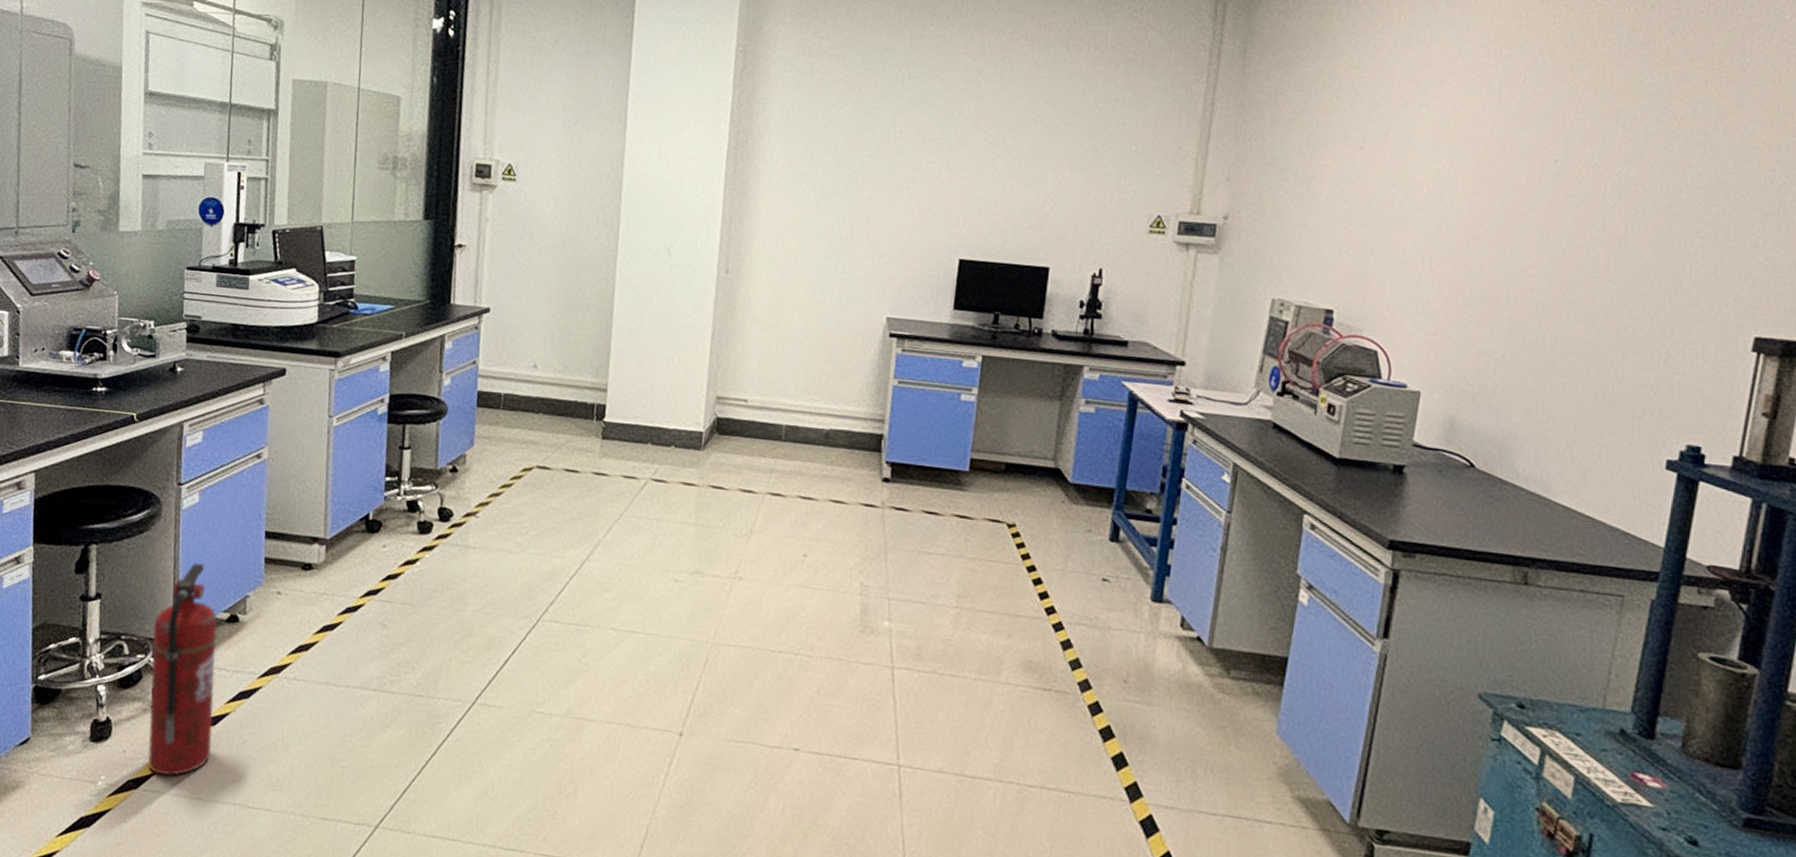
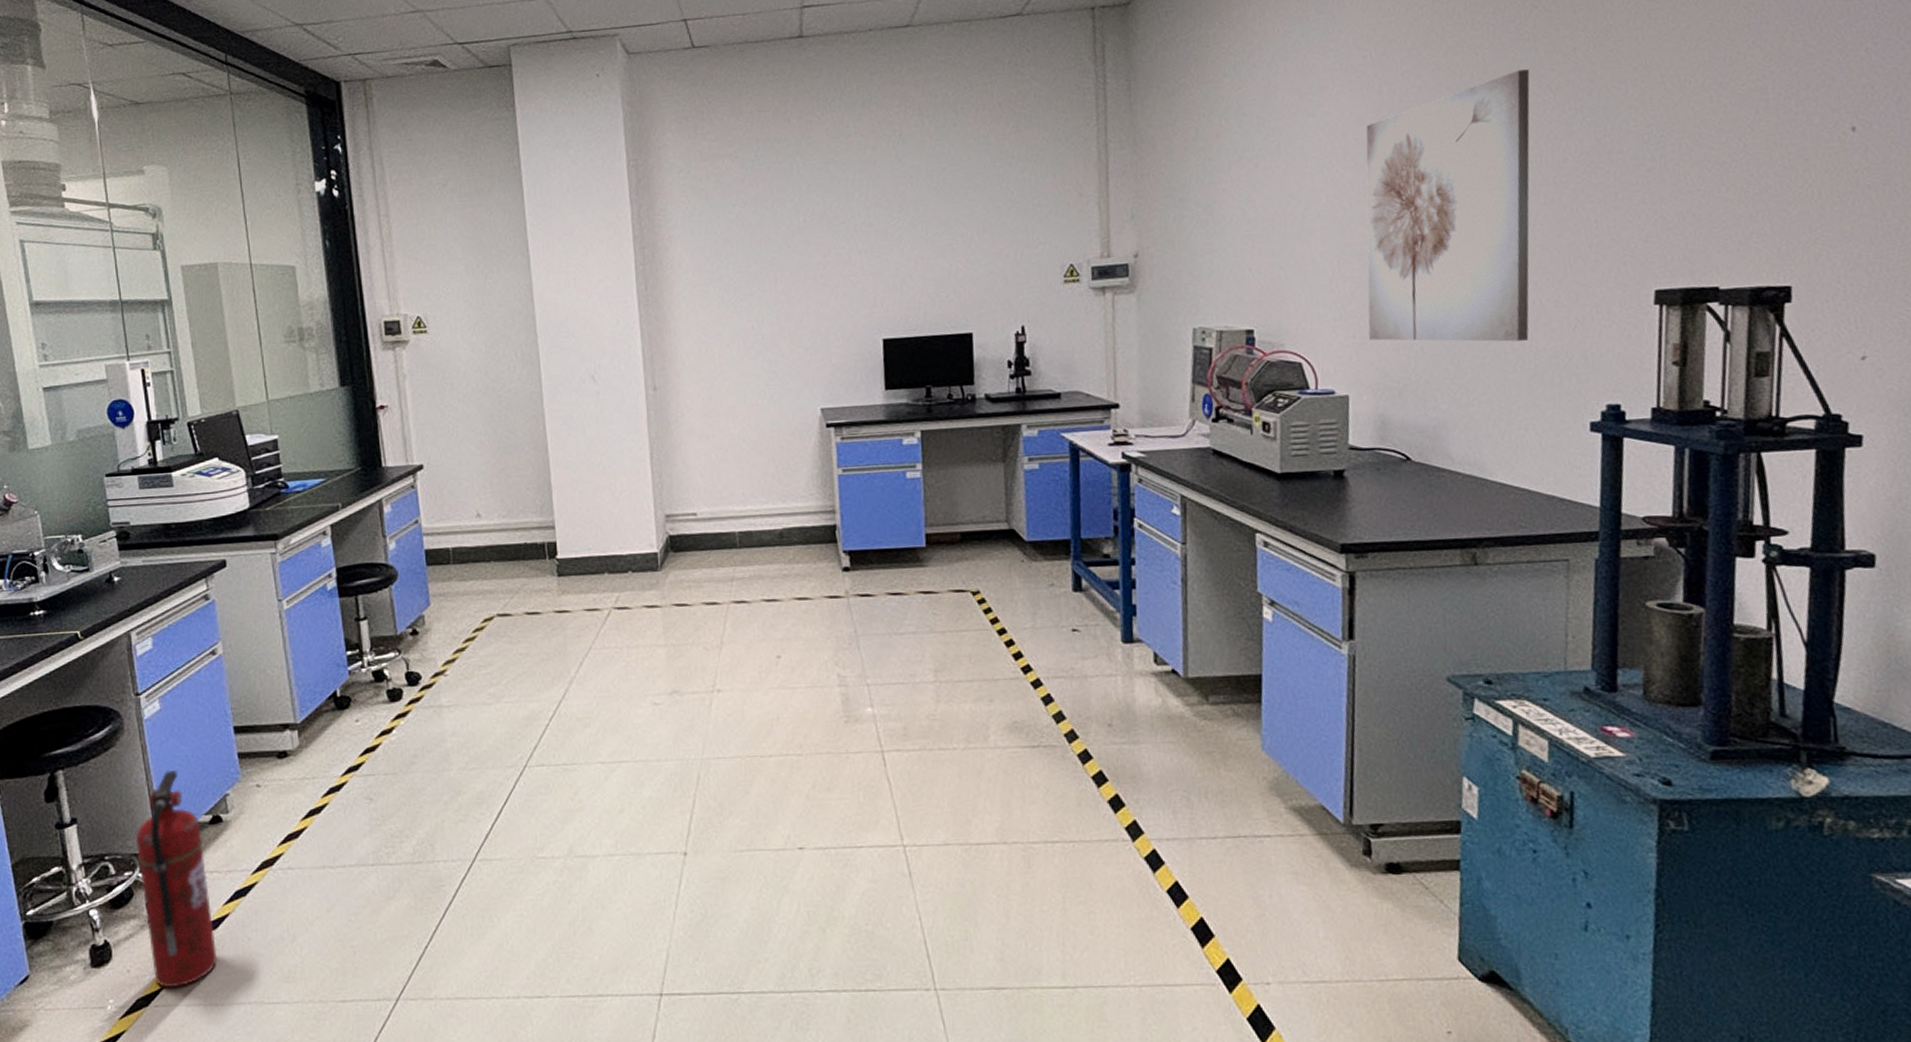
wall art: none [1451,93,1656,366] -> present [1366,69,1530,342]

